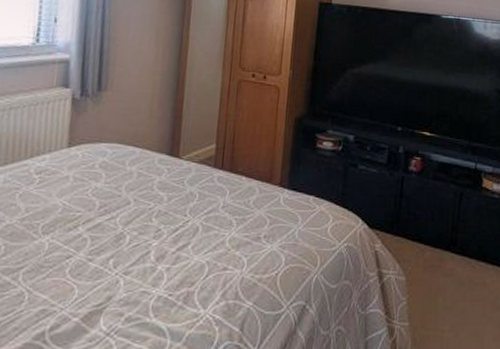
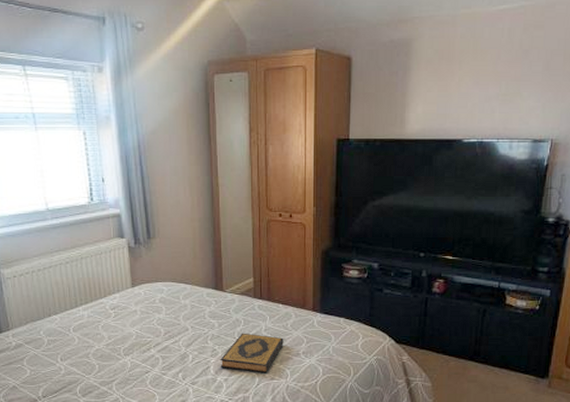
hardback book: none [163,209,244,262] -> present [220,333,284,373]

